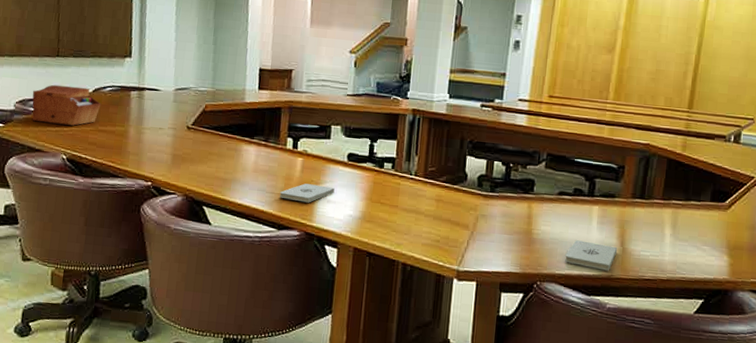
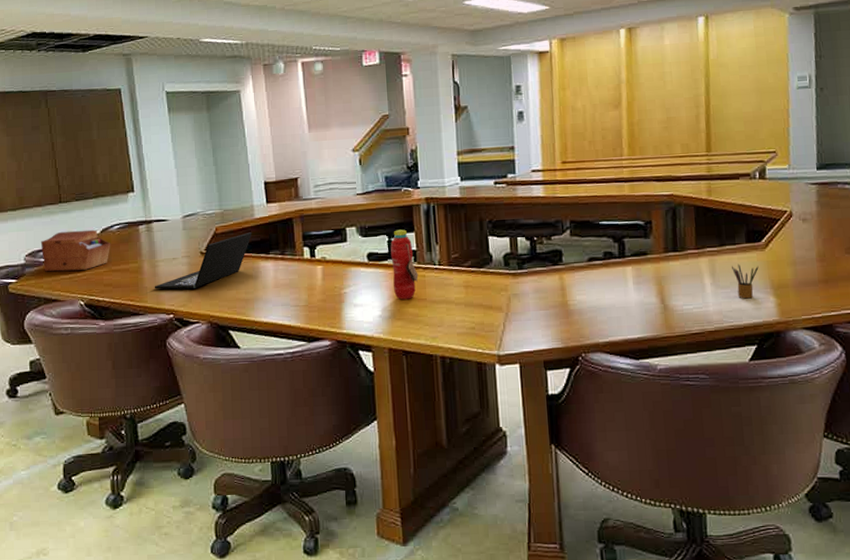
laptop: none [136,114,240,160] -> present [154,232,252,289]
notepad: present [279,183,335,203] -> none [304,290,360,311]
water bottle: none [368,135,394,204] -> present [390,229,419,300]
notepad: present [565,240,618,271] -> none [606,304,659,332]
pencil box: none [693,220,719,255] -> present [732,263,759,299]

